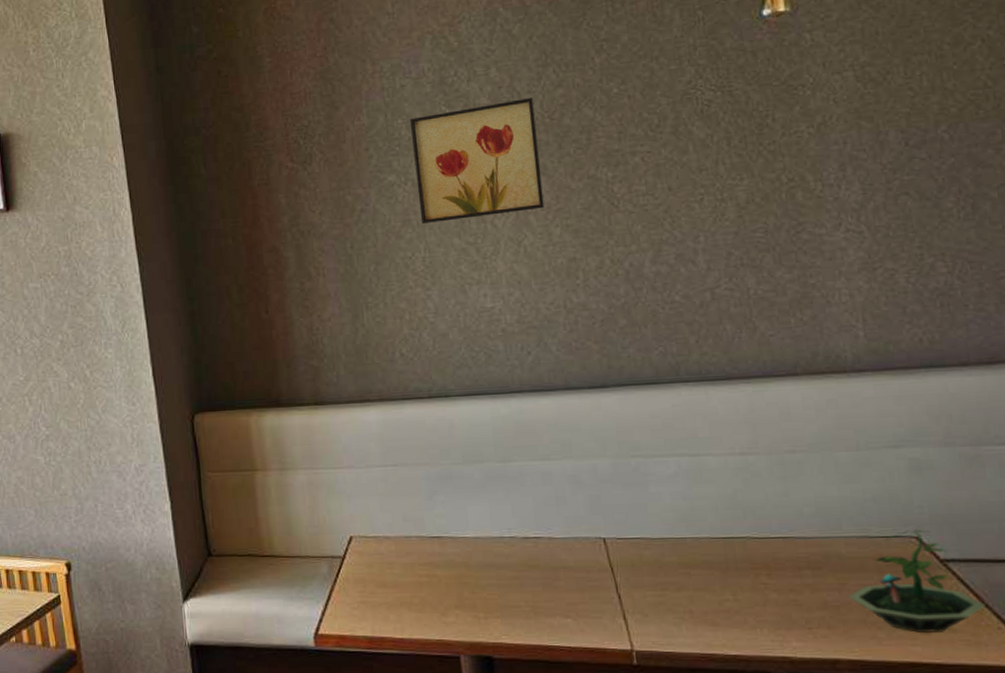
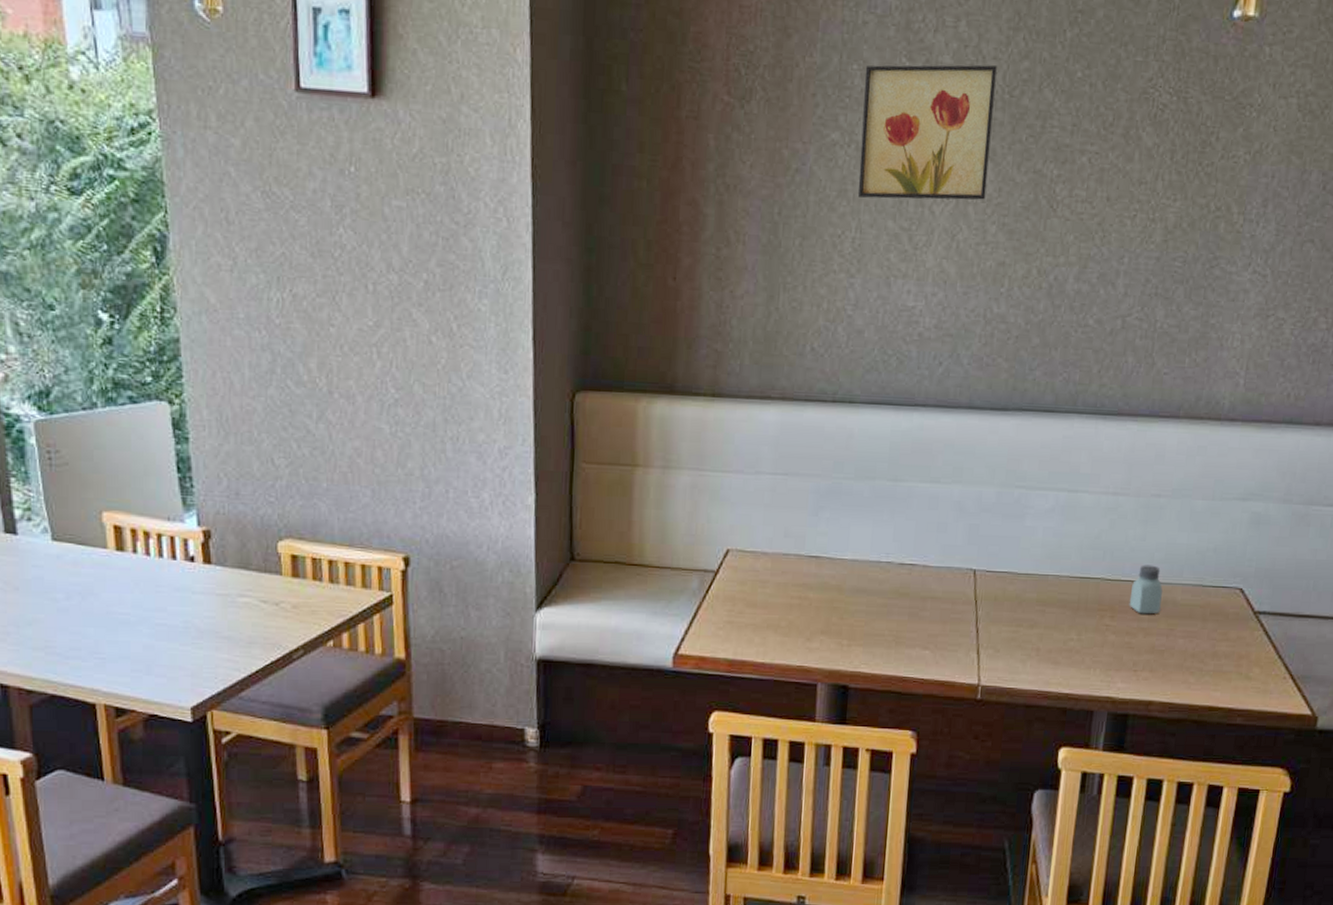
saltshaker: none [784,520,825,570] -> present [1129,565,1163,615]
terrarium: present [848,530,986,634] -> none [1173,582,1279,680]

